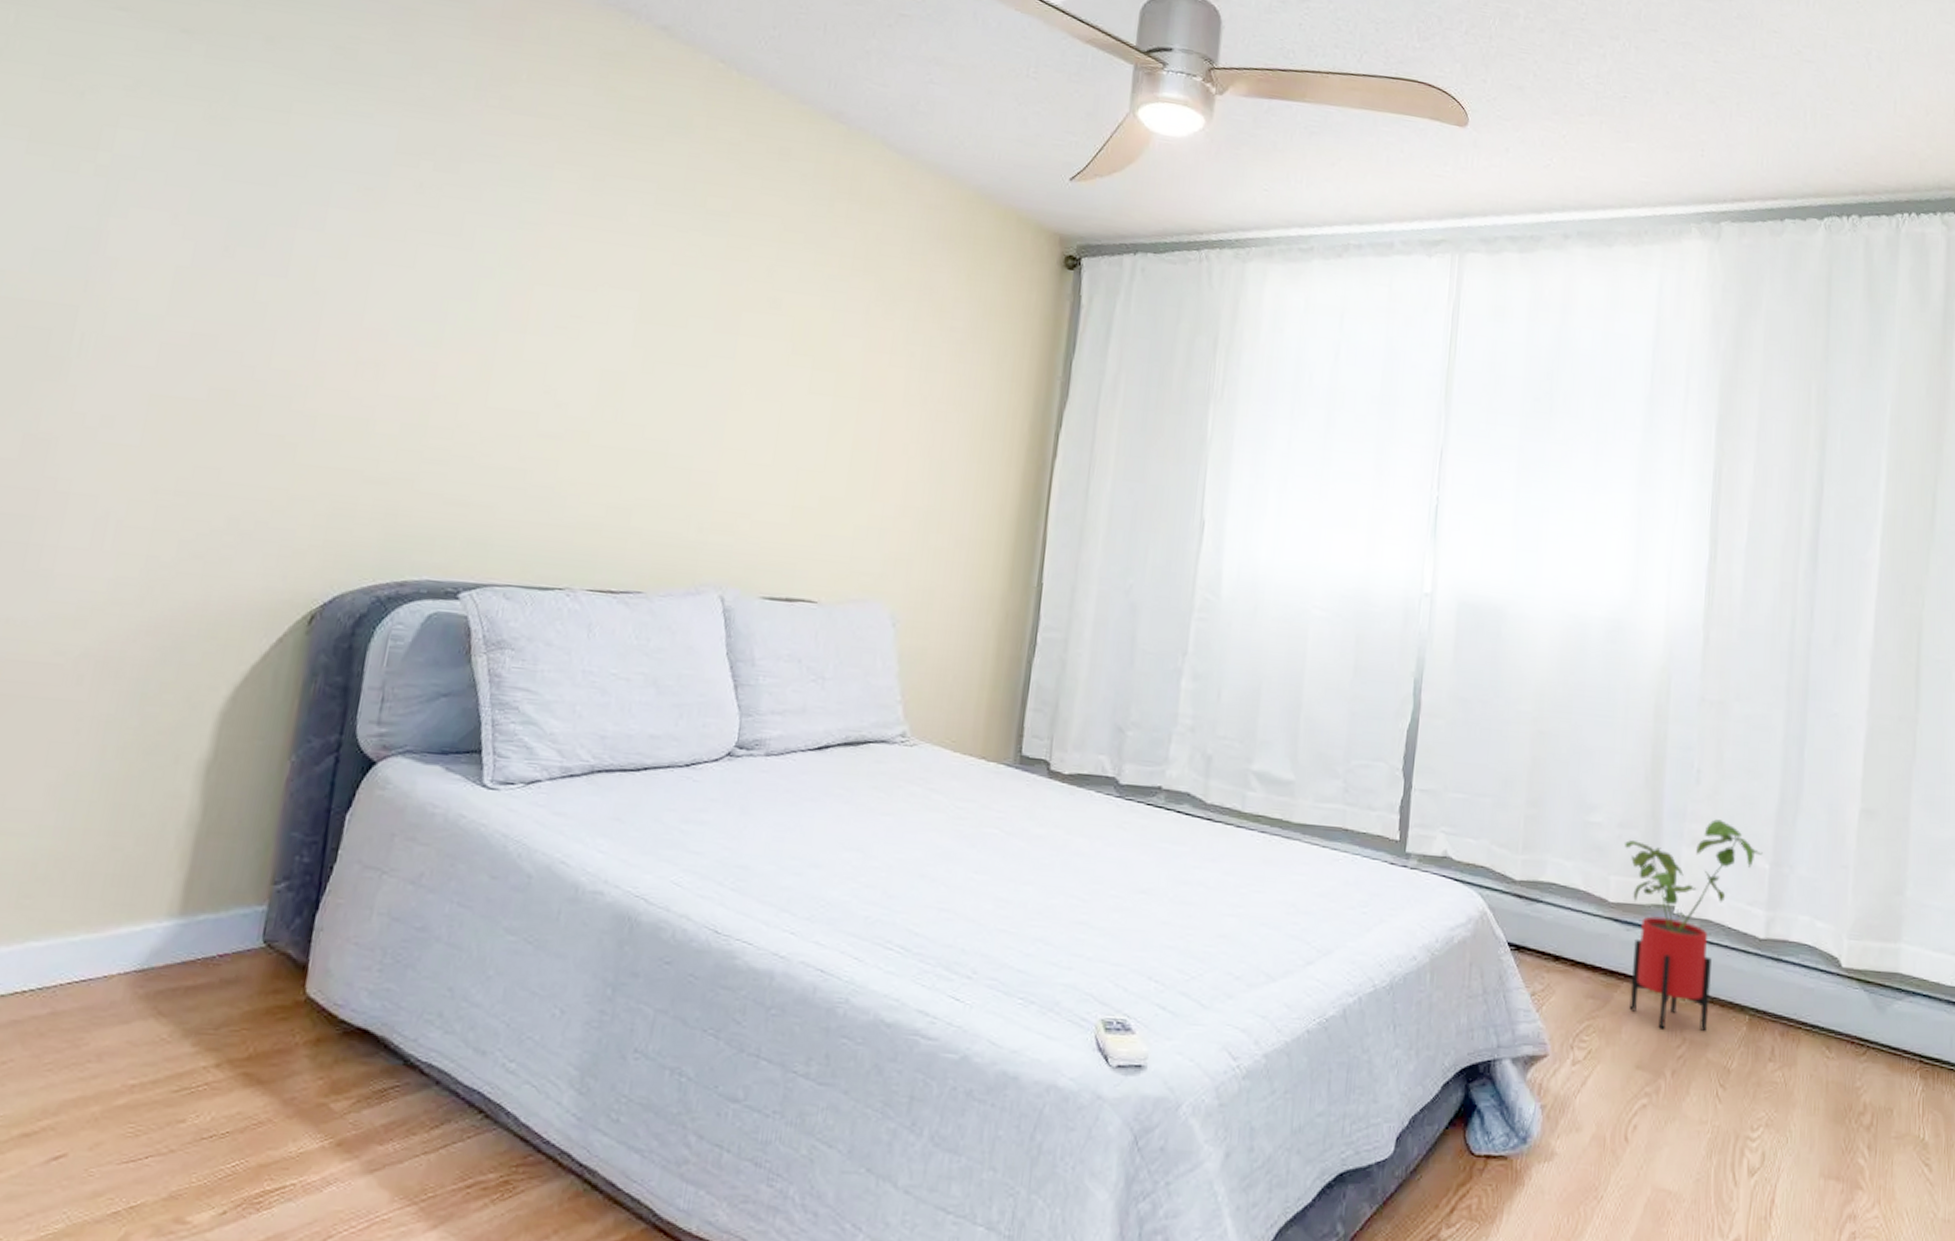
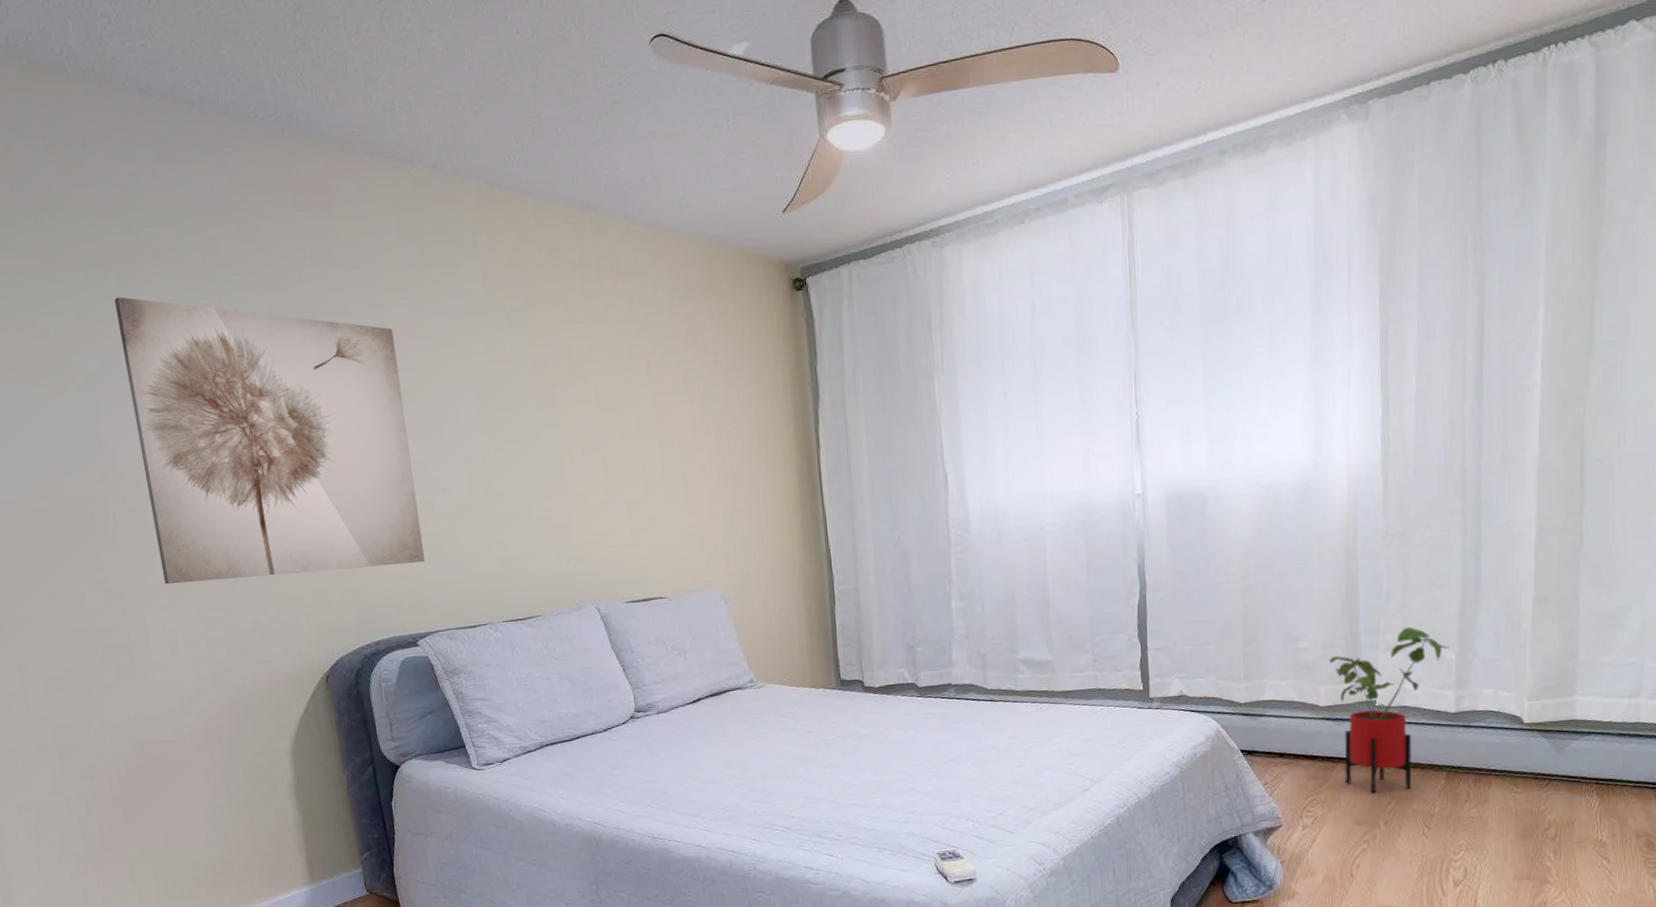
wall art: none [119,74,553,491] -> present [114,297,425,585]

